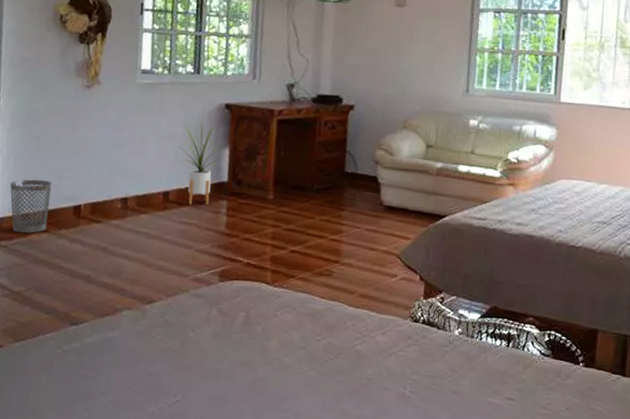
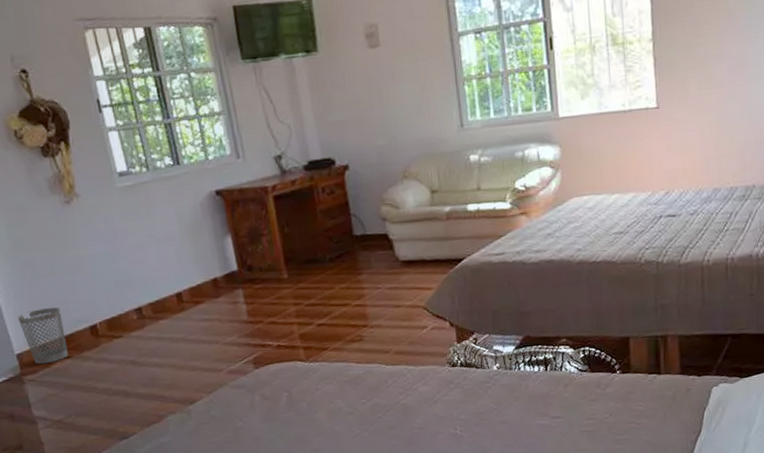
house plant: present [180,122,219,205] -> none [180,212,225,301]

